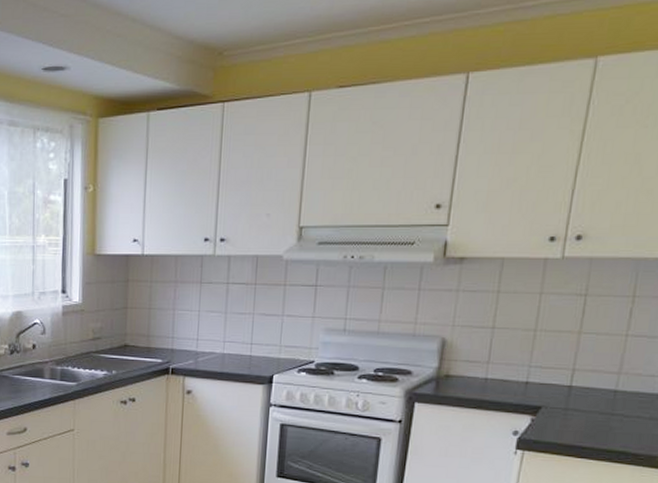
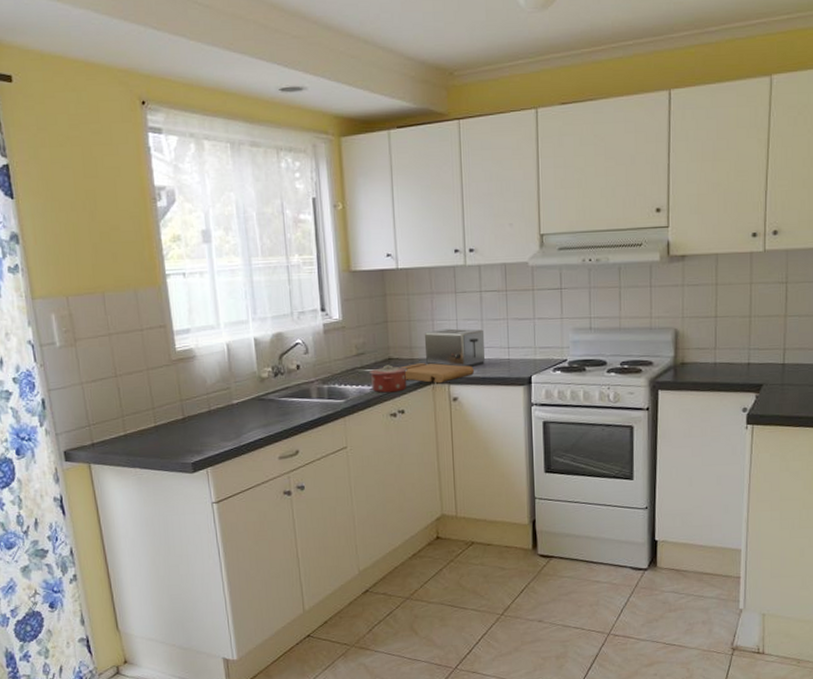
casserole: none [103,351,143,381] -> present [368,365,408,394]
cutting board: none [137,352,213,375] -> present [401,363,475,384]
toaster: none [162,319,228,362] -> present [424,328,486,368]

